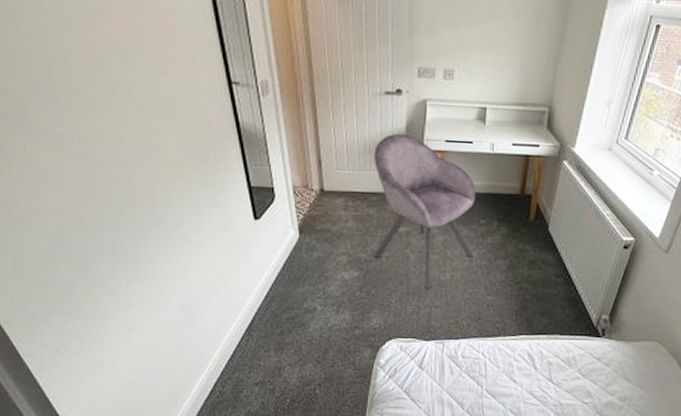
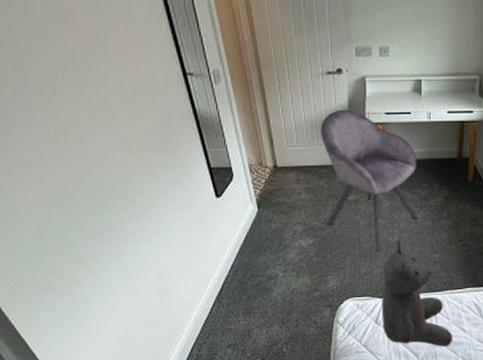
teddy bear: none [426,278,503,398] -> present [381,239,453,347]

